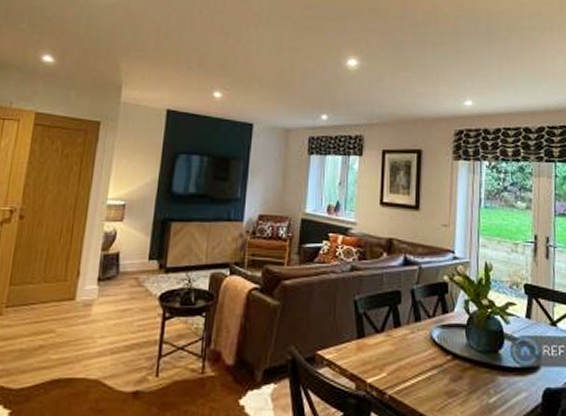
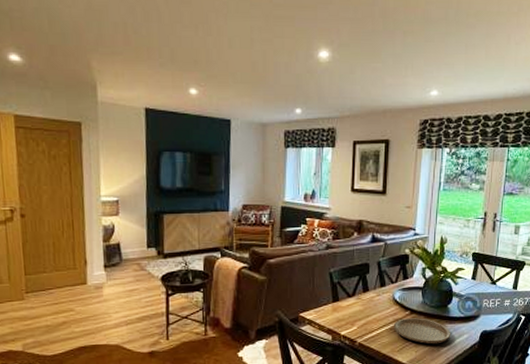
plate: none [432,365,506,403] -> present [393,318,451,344]

